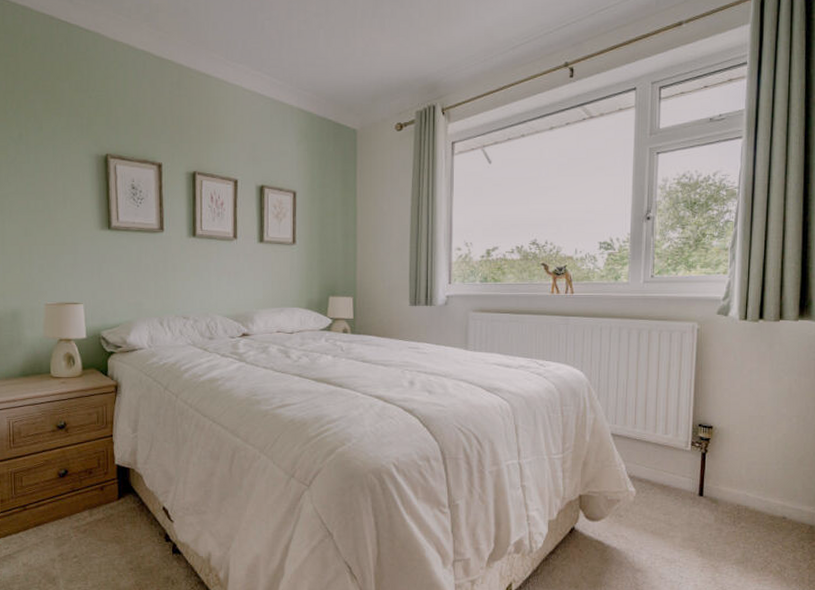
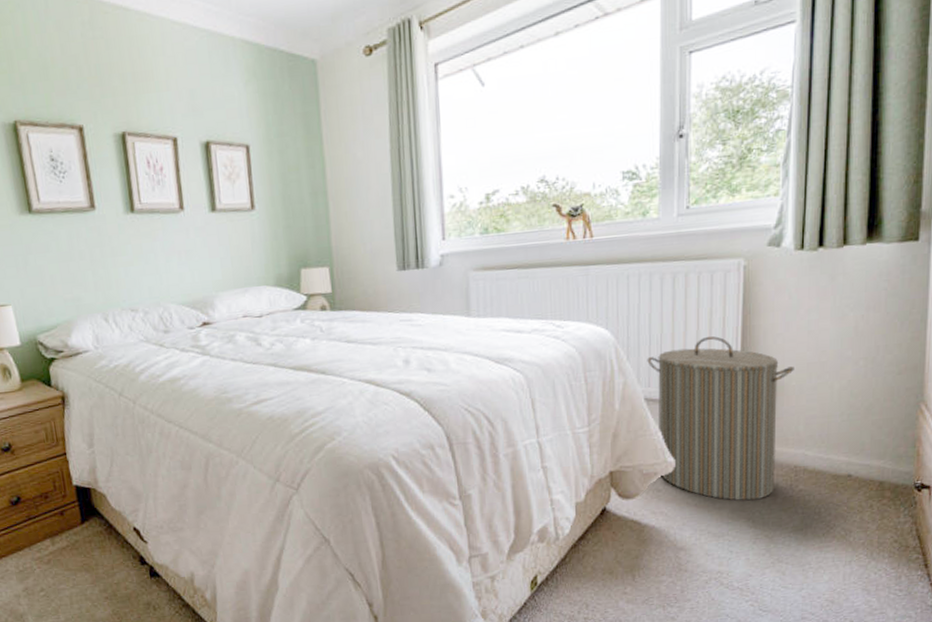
laundry hamper: none [614,385,738,532] -> present [647,336,794,501]

